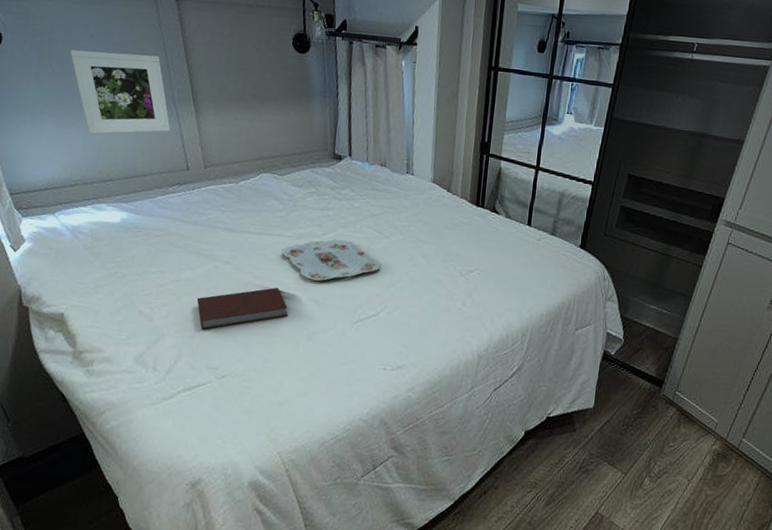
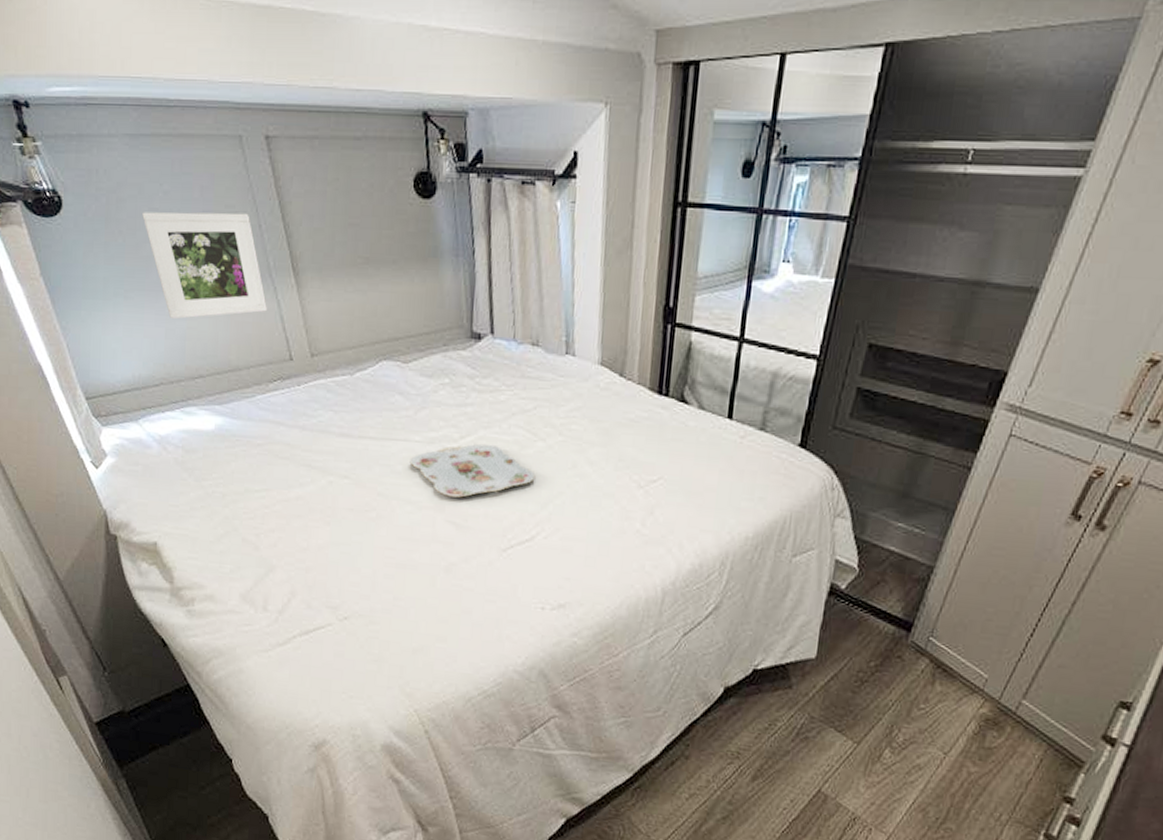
book: present [196,287,288,330] -> none [309,506,421,561]

